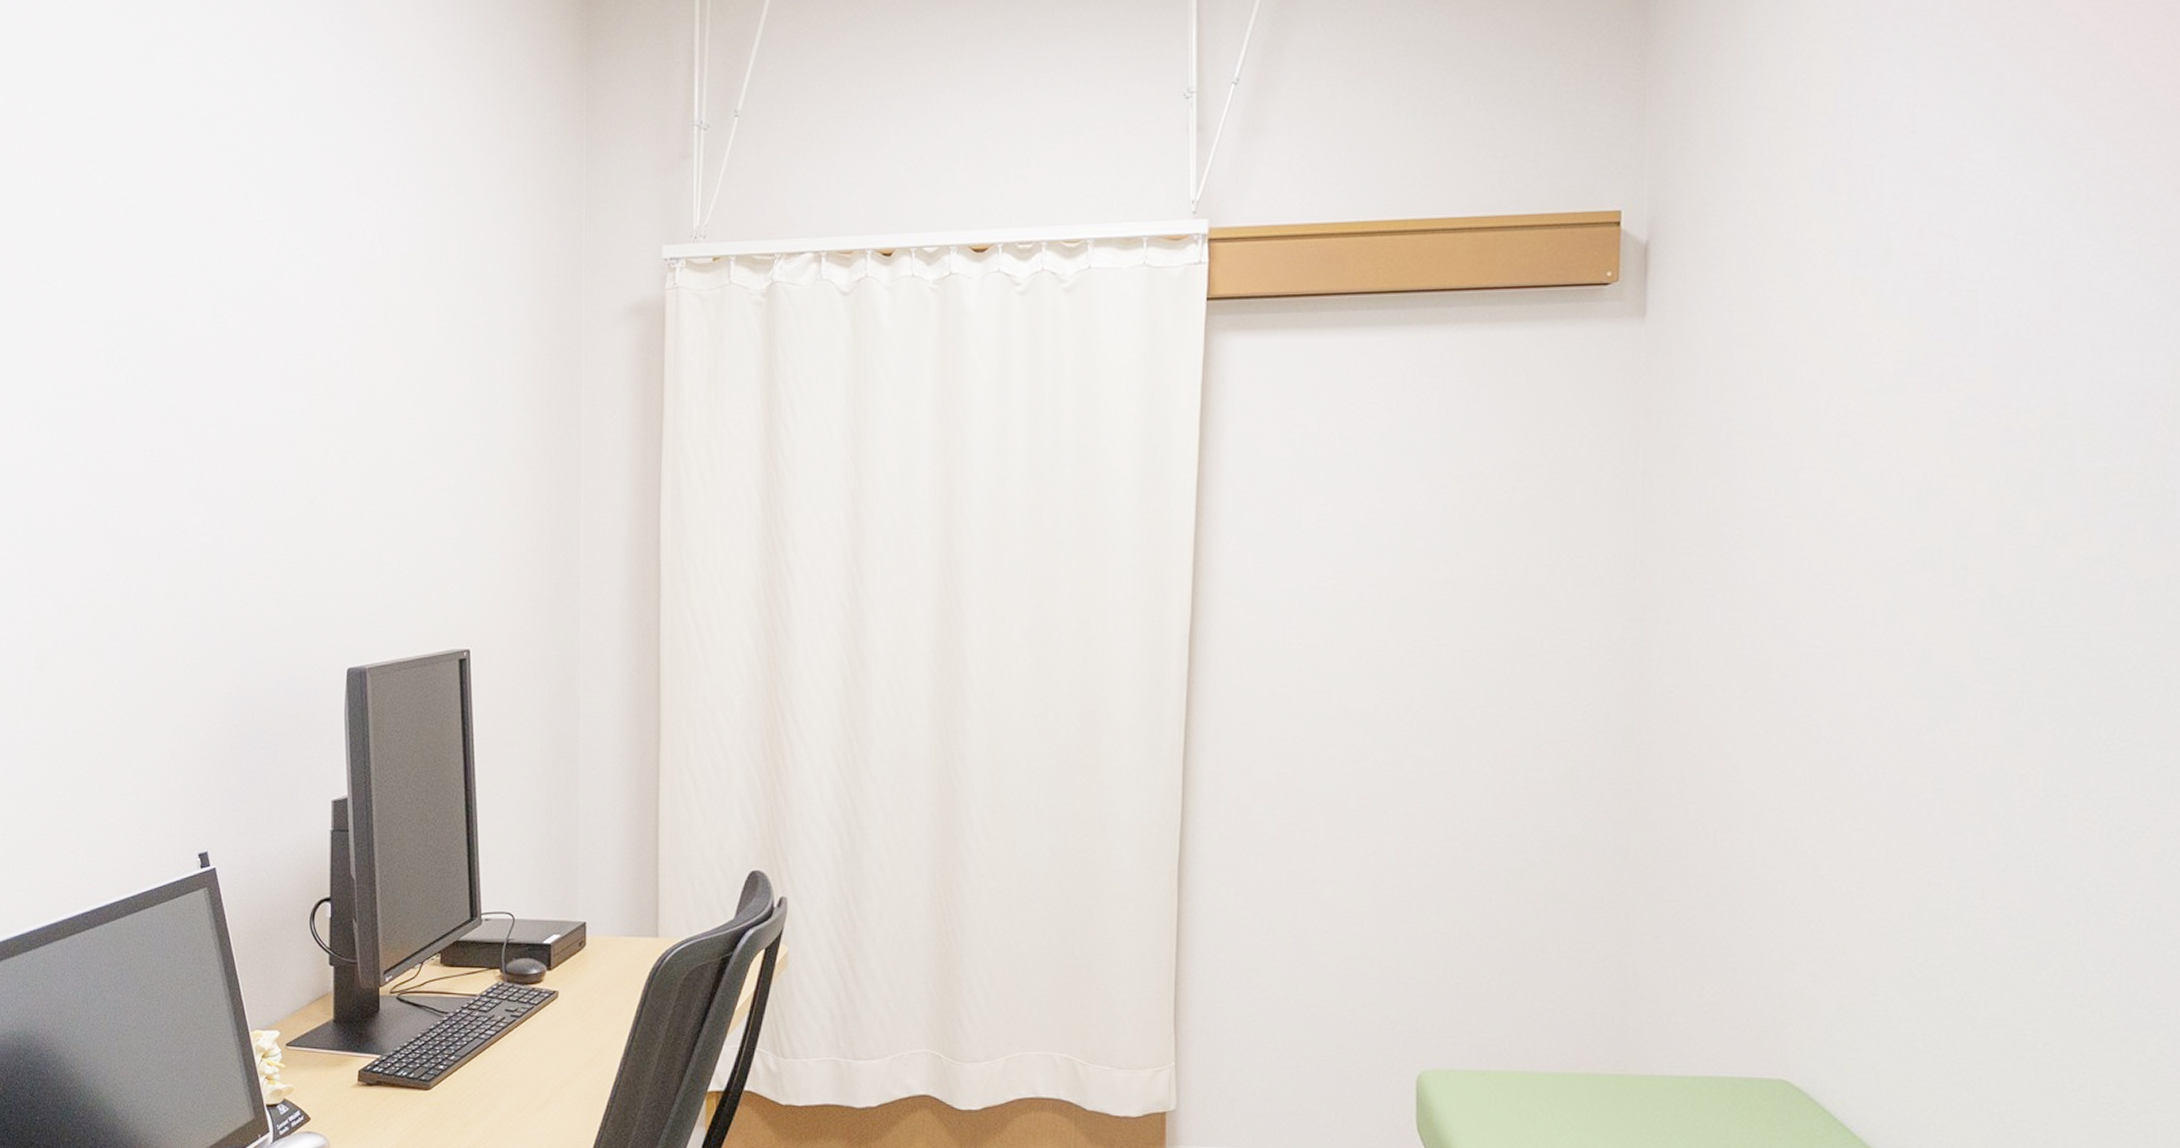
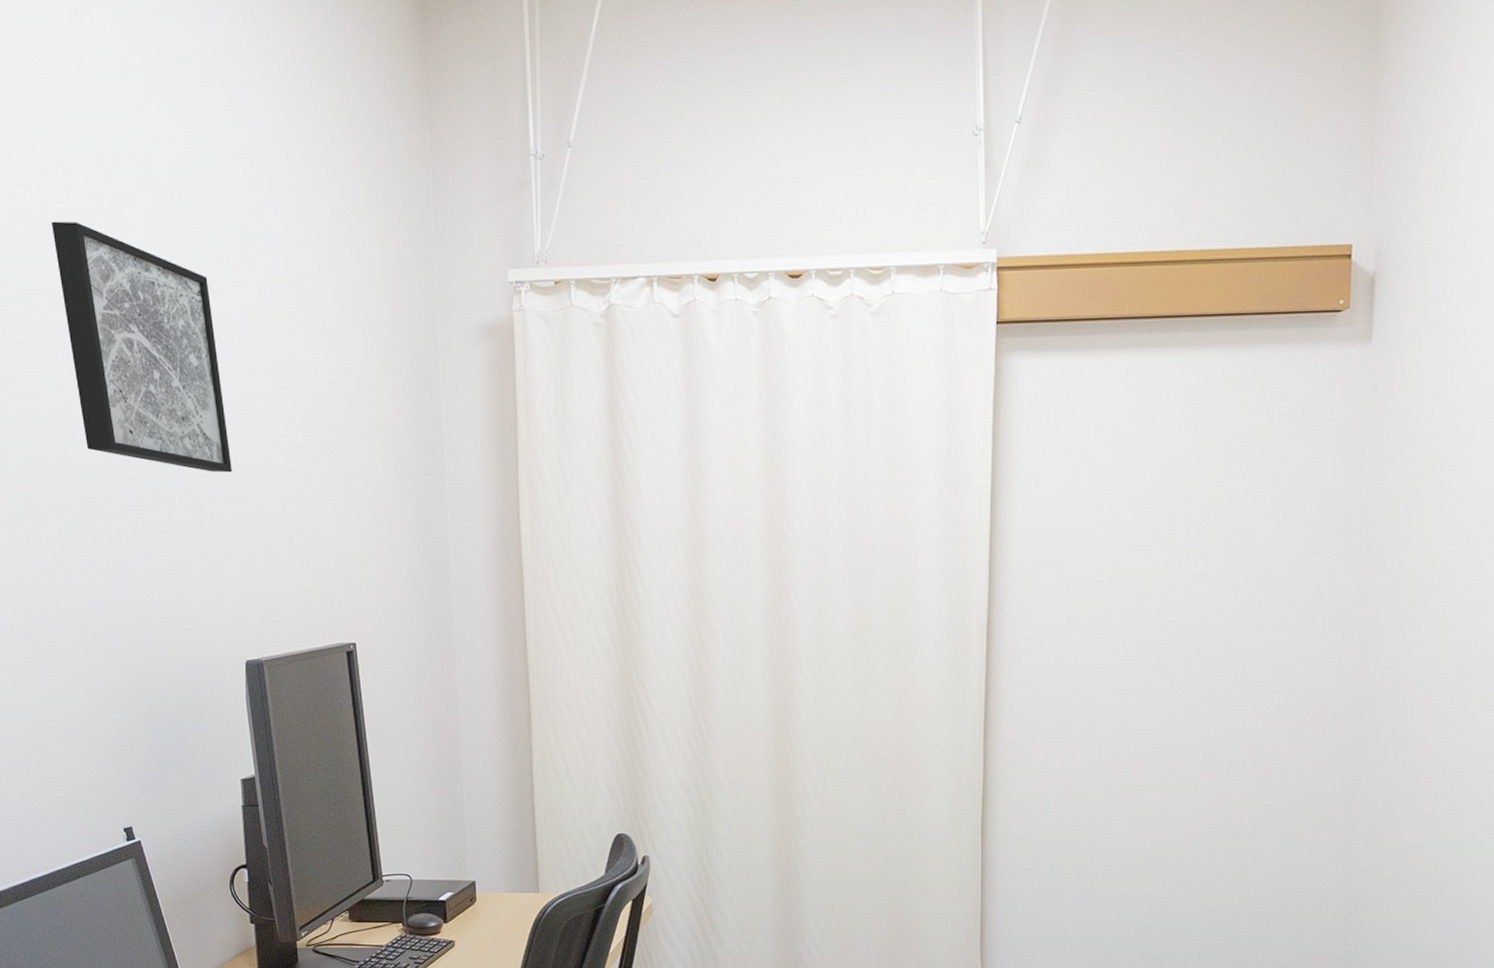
wall art: none [180,199,349,463] -> present [51,221,232,473]

